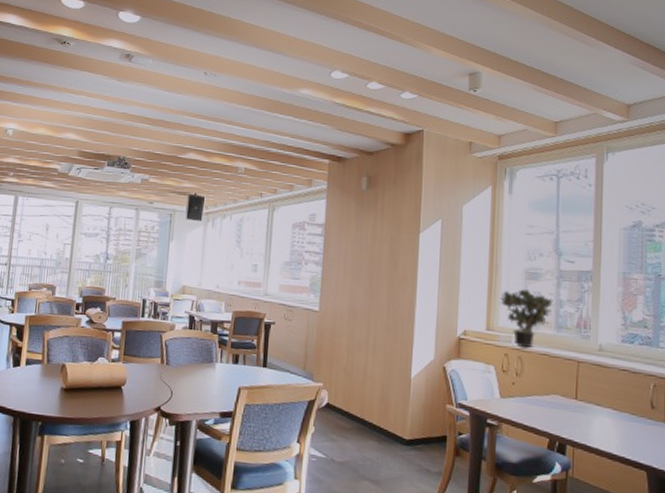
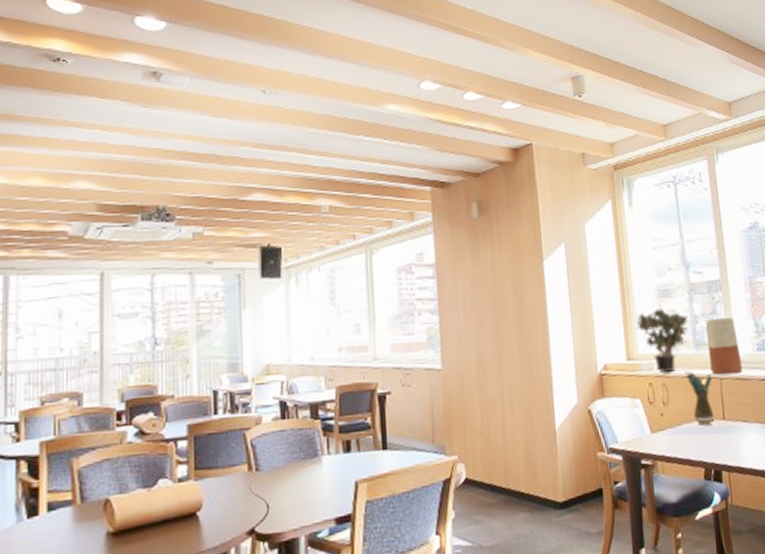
vase: none [543,348,569,401] -> present [685,370,714,426]
vase: none [569,306,604,360] -> present [705,318,743,375]

